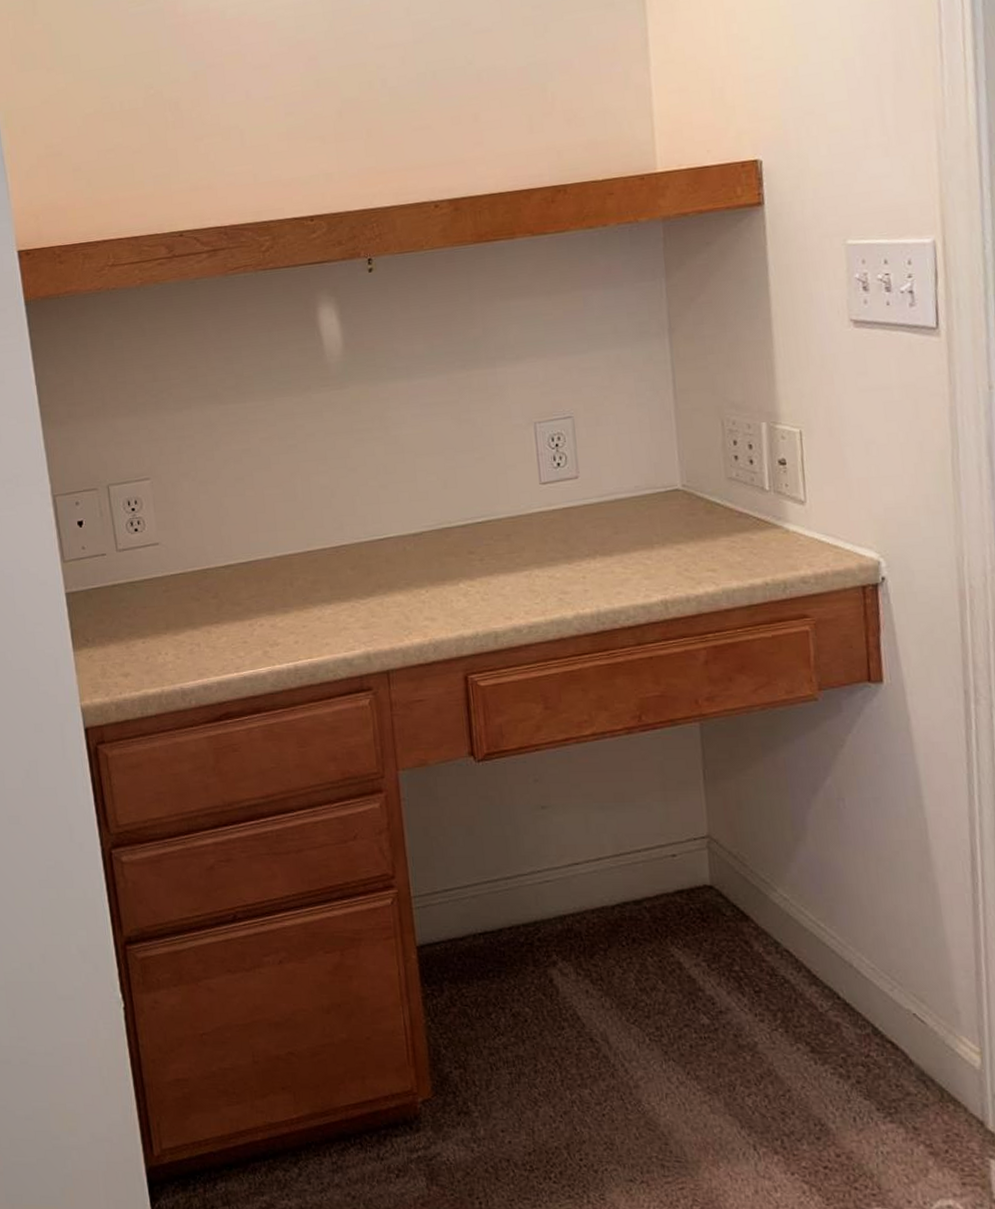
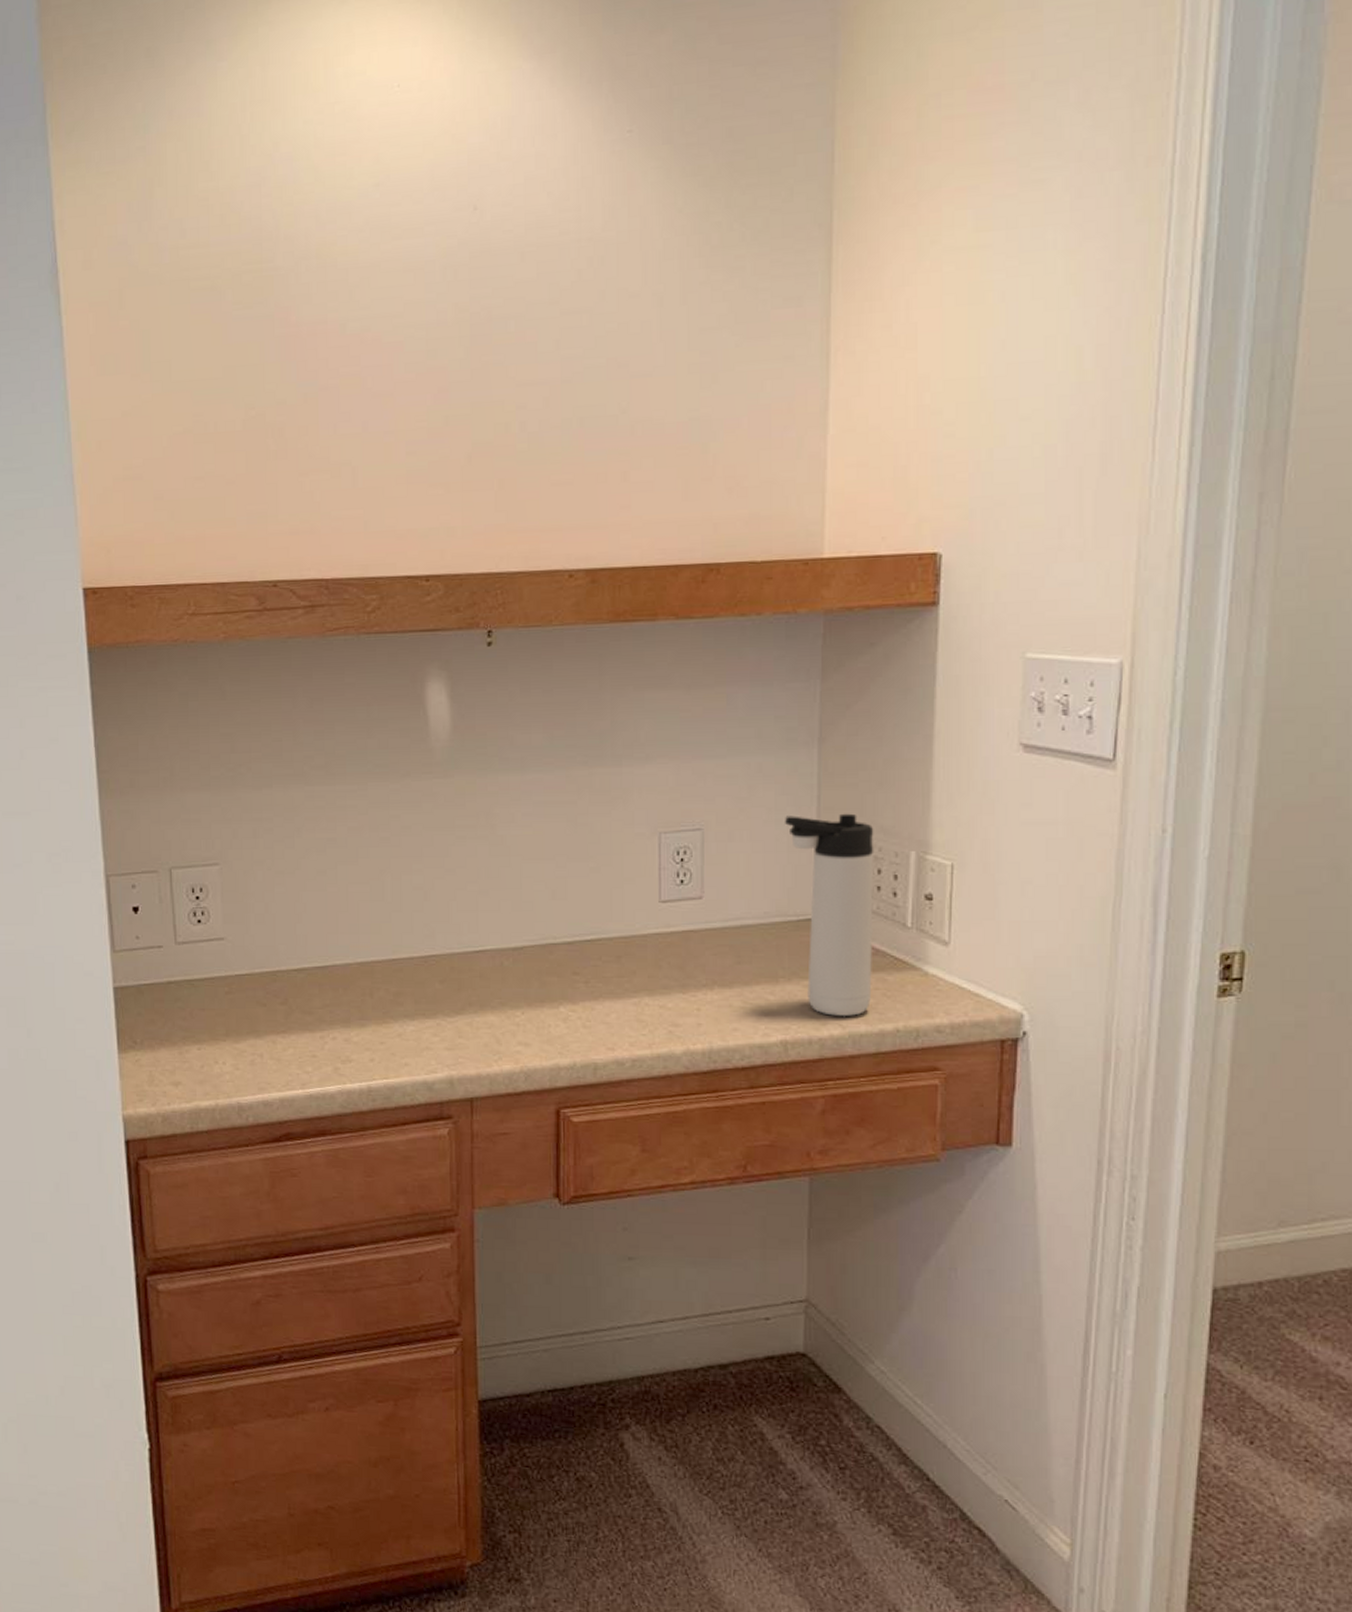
thermos bottle: none [645,393,739,575] -> present [785,813,874,1017]

